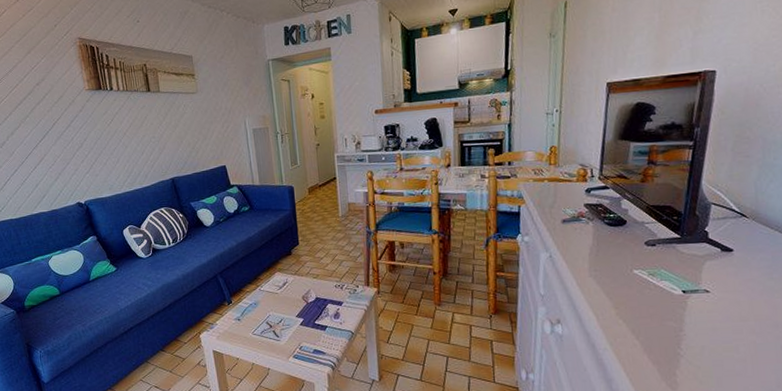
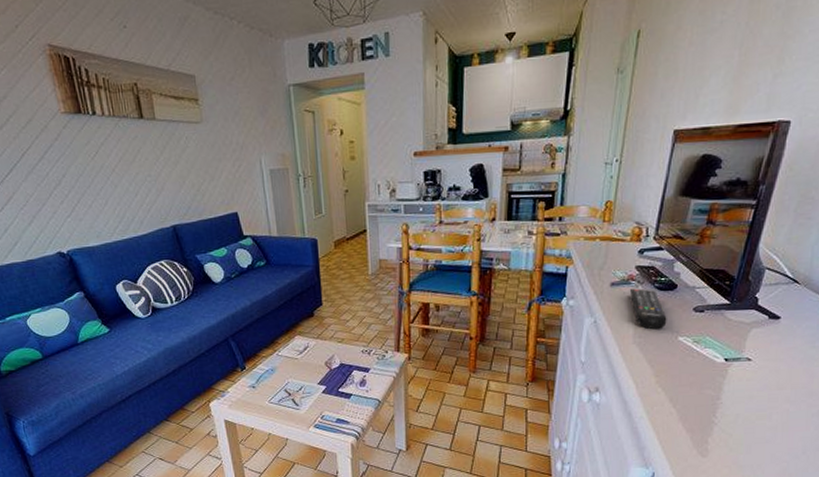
remote control: none [580,224,620,263] -> present [629,288,667,330]

